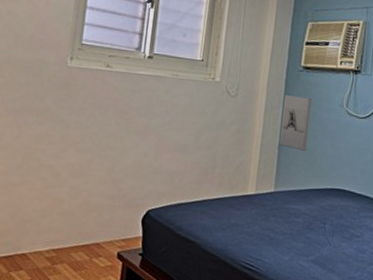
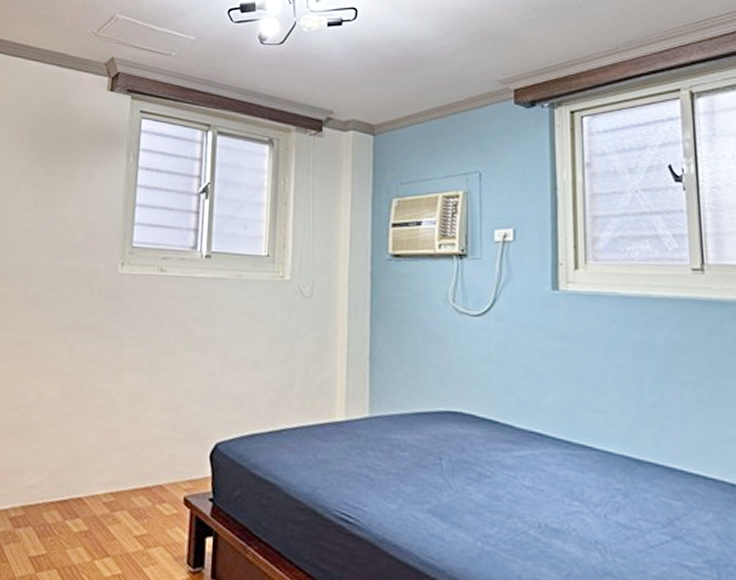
wall sculpture: present [279,95,313,151] -> none [369,291,408,362]

